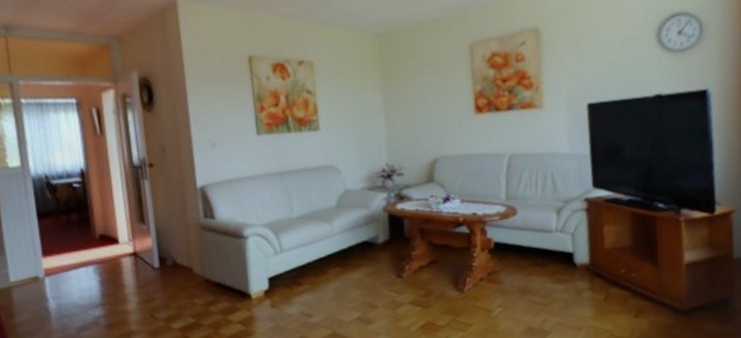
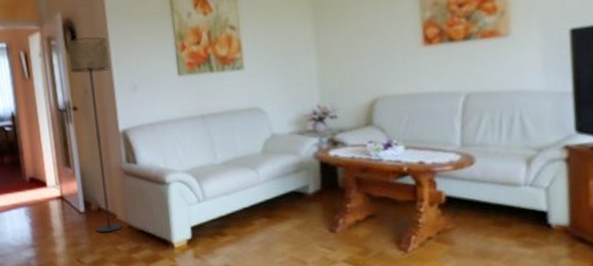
floor lamp: none [143,95,199,288] -> present [66,37,122,233]

